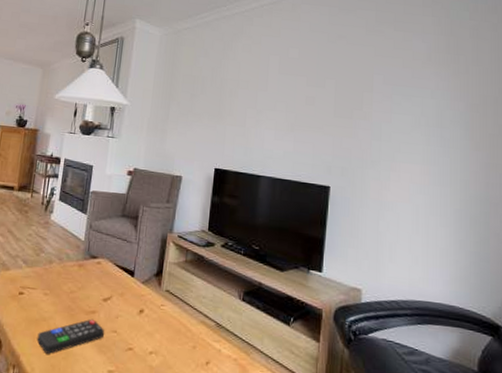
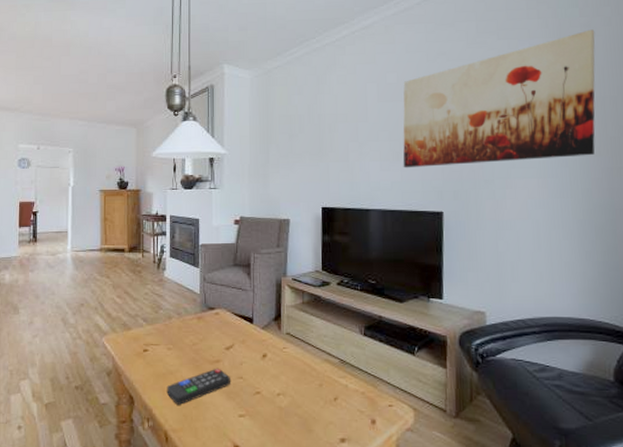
wall art: none [296,32,482,149] -> present [403,29,595,168]

